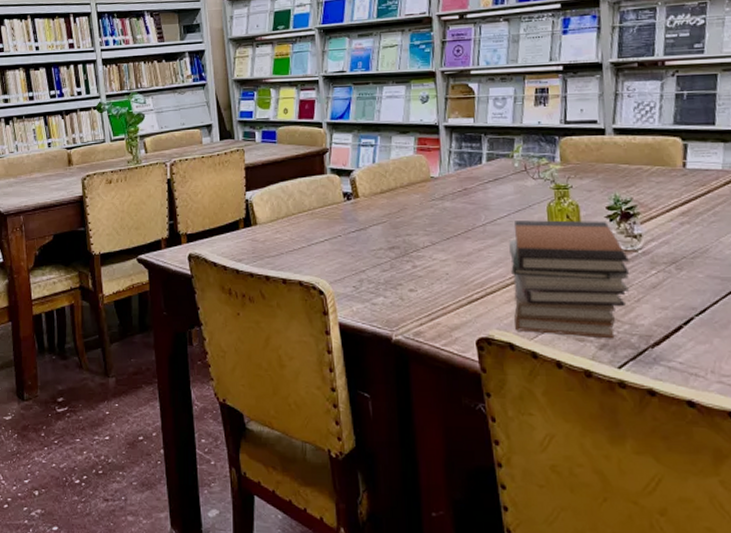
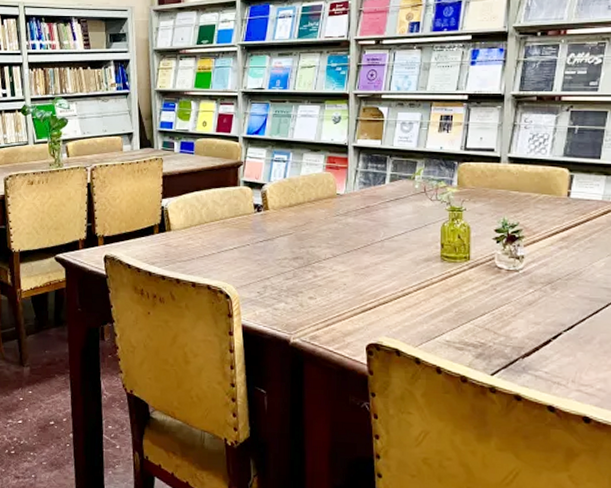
book stack: present [509,220,630,339] -> none [403,238,510,349]

